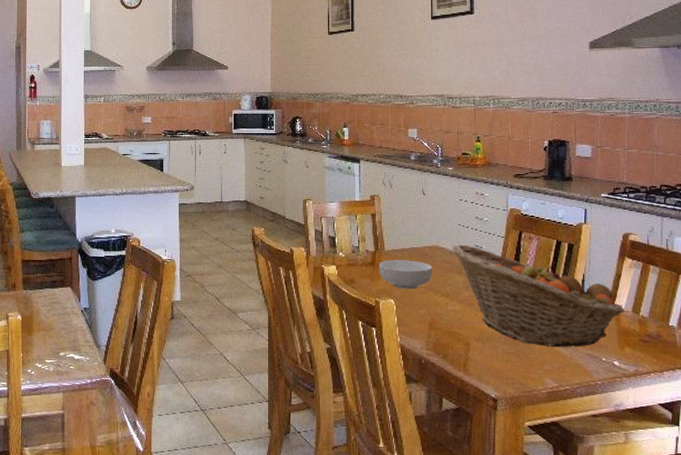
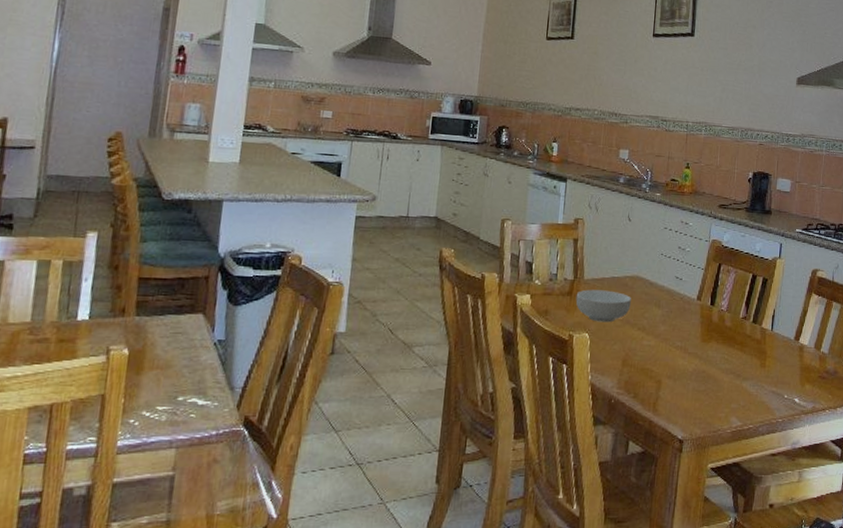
fruit basket: present [451,244,625,348] -> none [652,275,808,385]

